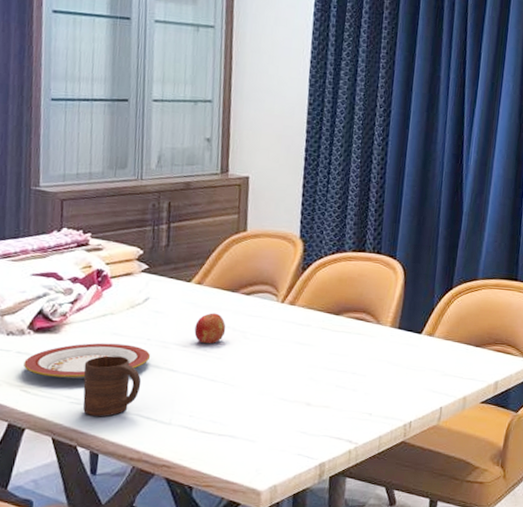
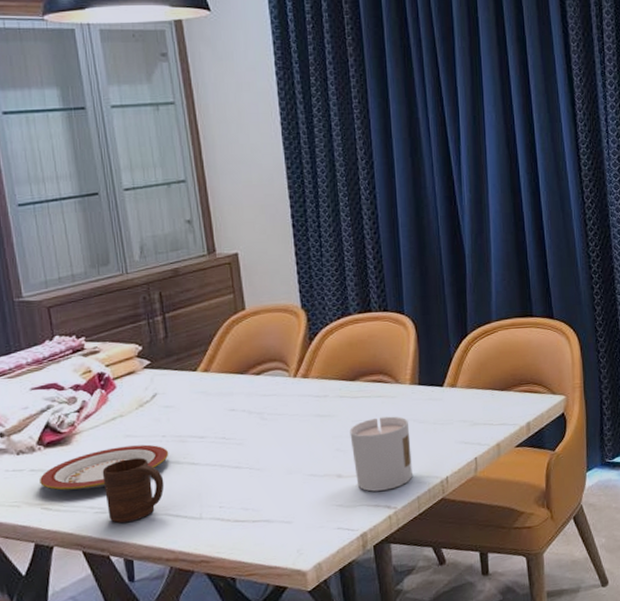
fruit: present [194,313,226,344] -> none [209,398,242,432]
candle: none [324,351,383,425] -> present [350,415,413,492]

